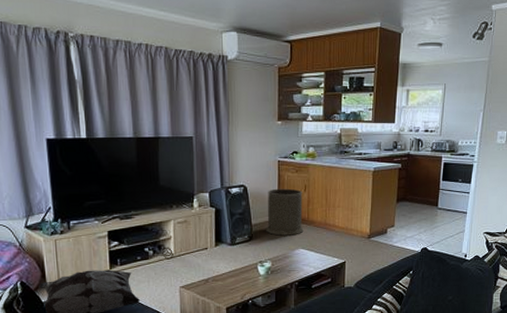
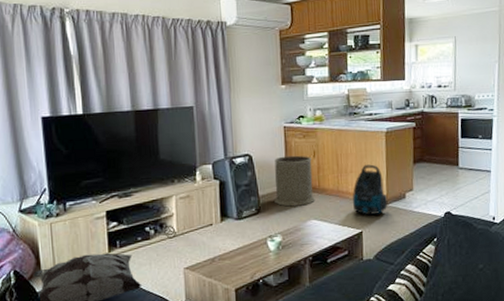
vacuum cleaner: none [339,200,371,247] -> present [353,164,388,215]

